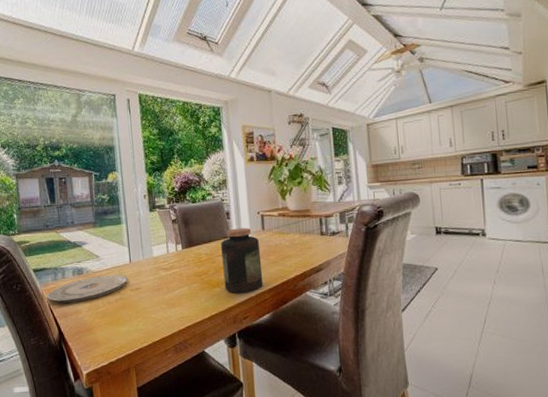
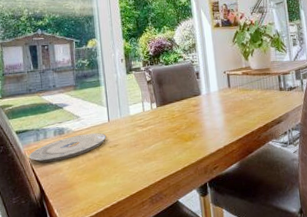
jar: present [221,227,263,294] -> none [192,86,231,146]

